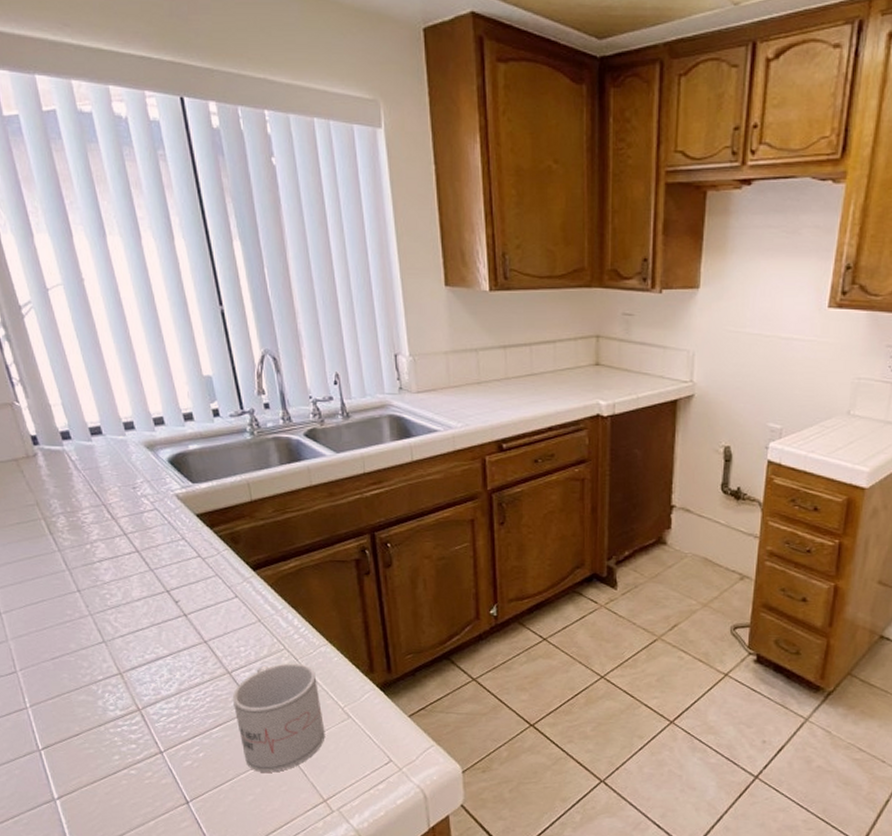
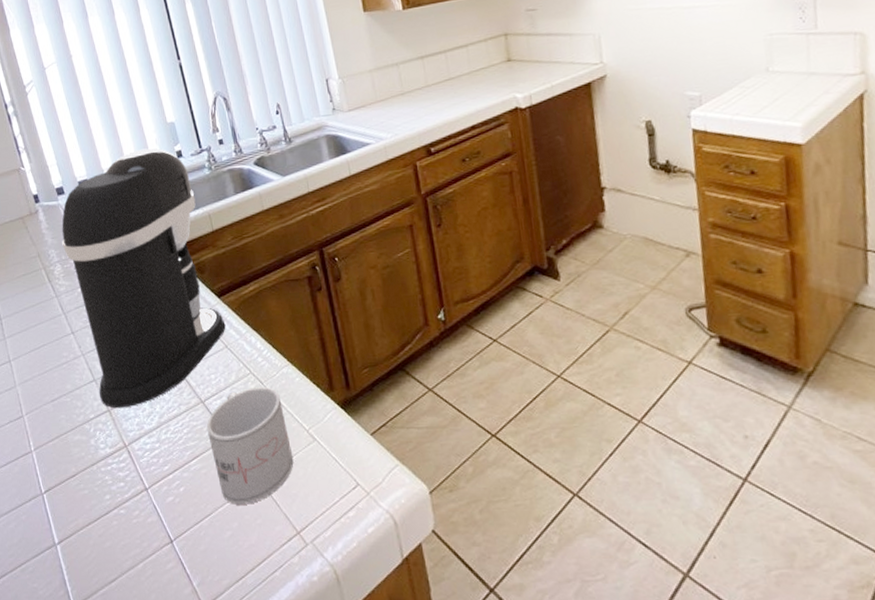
coffee maker: none [67,401,260,672] -> present [62,148,226,409]

